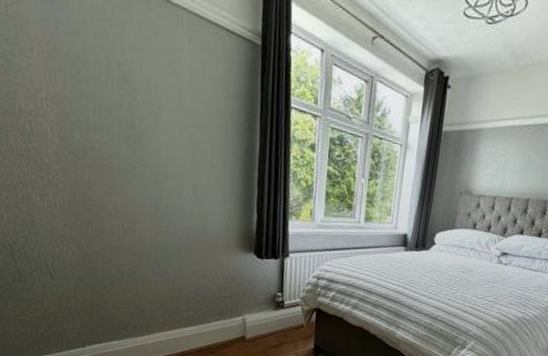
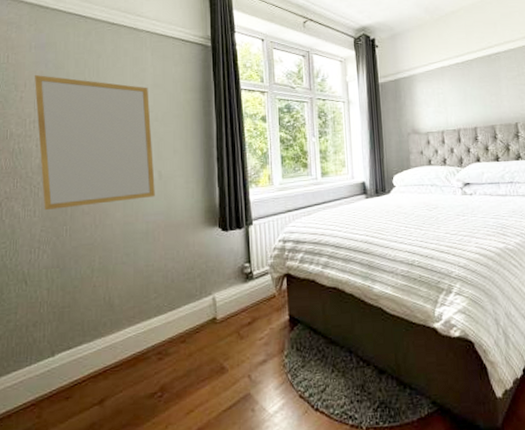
home mirror: none [43,37,189,212] -> present [35,74,155,211]

